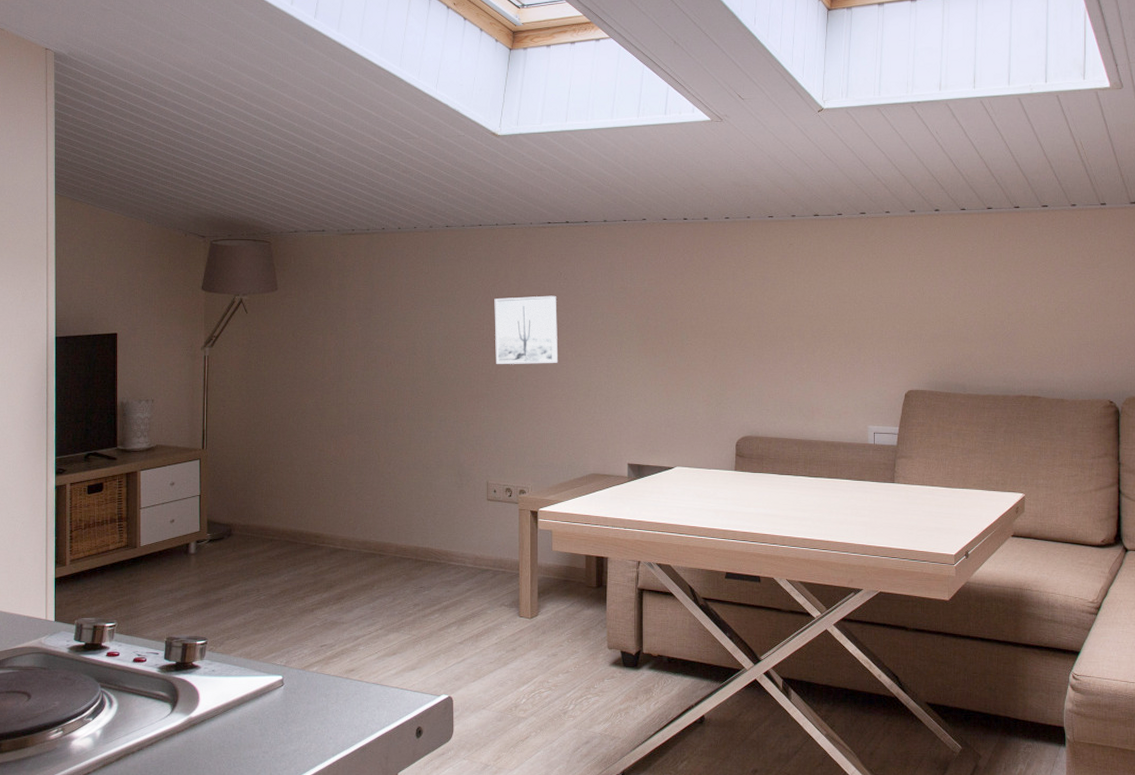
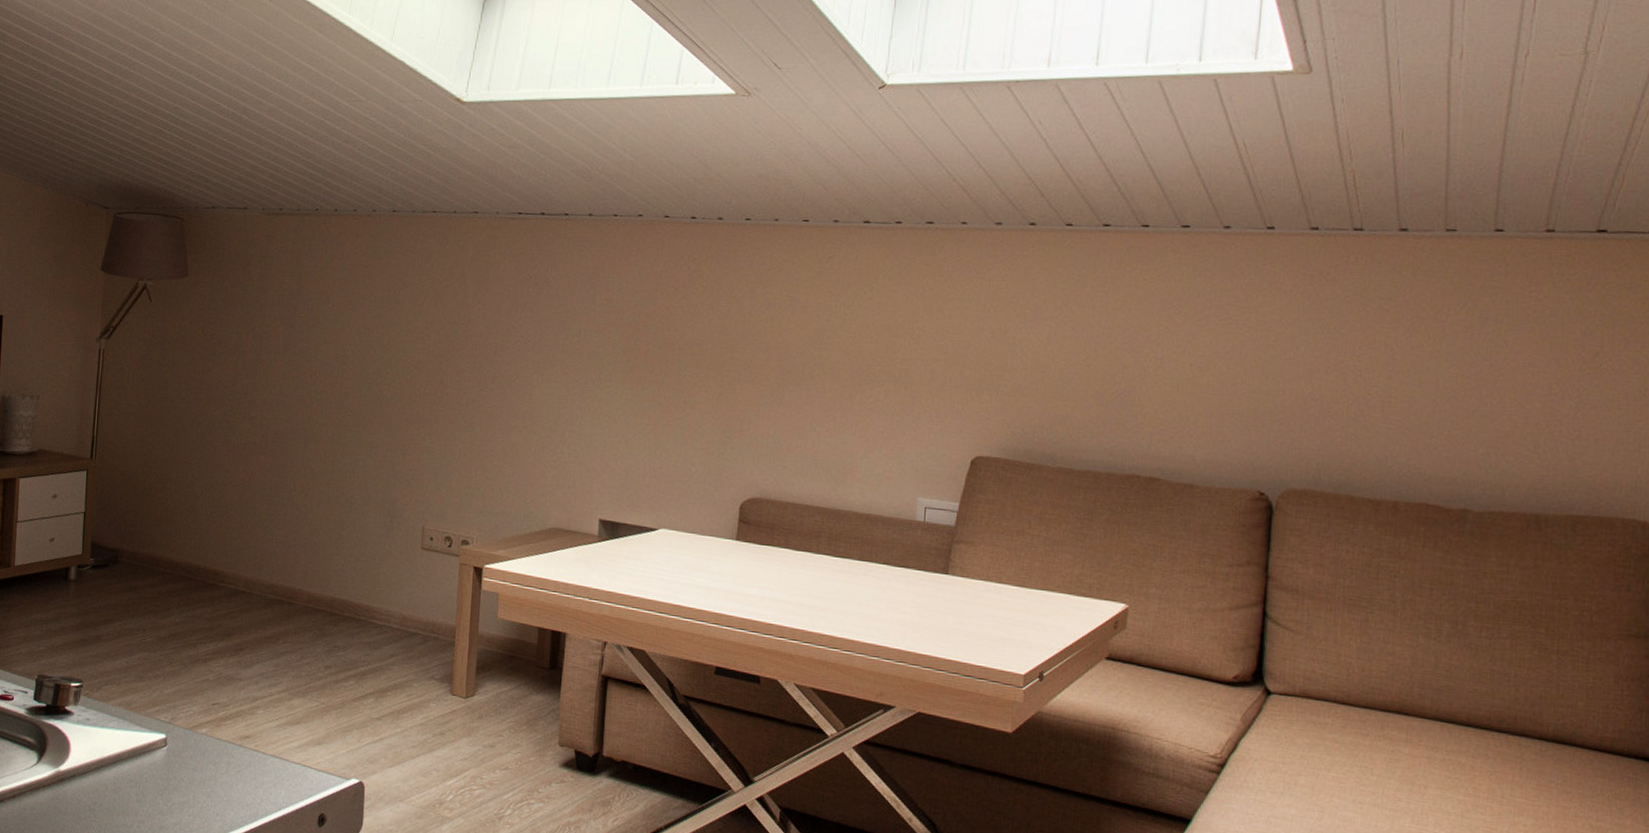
wall art: present [494,295,559,364] -> none [442,302,523,388]

